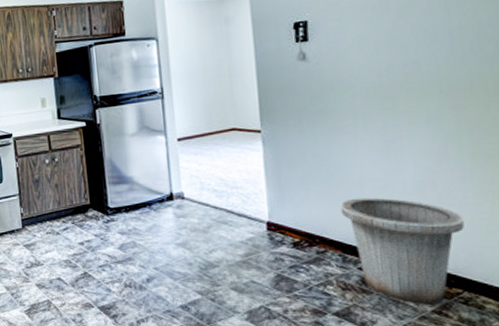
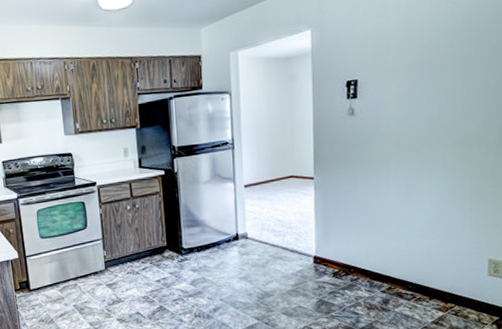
trash can: present [340,197,464,305] -> none [372,233,461,317]

